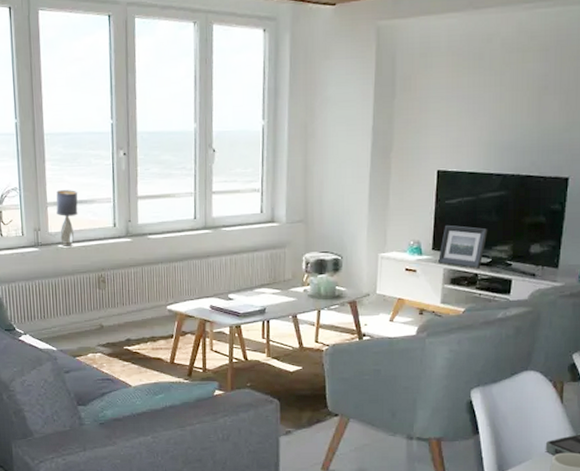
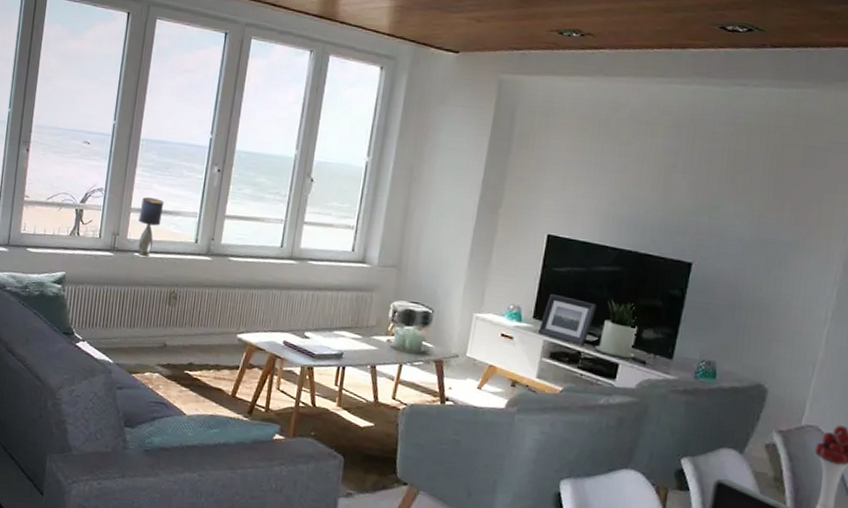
planter: none [489,221,526,274] -> present [594,299,638,359]

